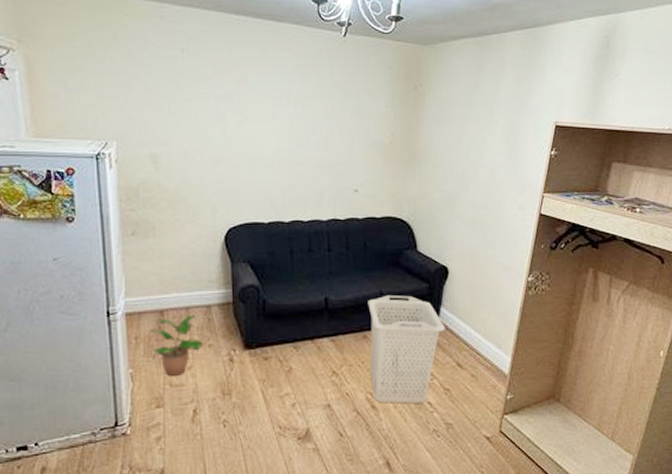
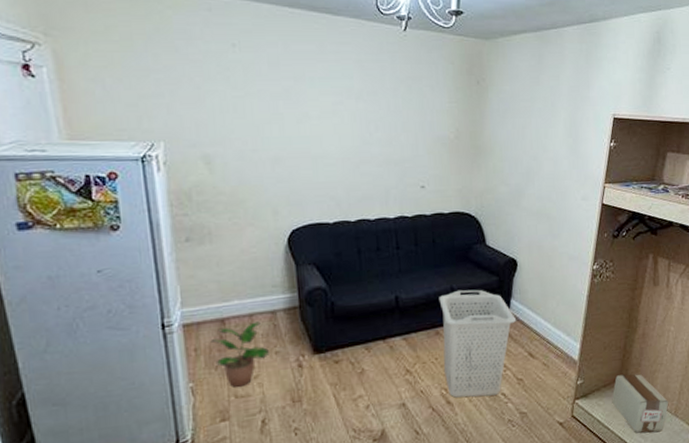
box: none [543,392,606,456] -> present [612,373,669,434]

